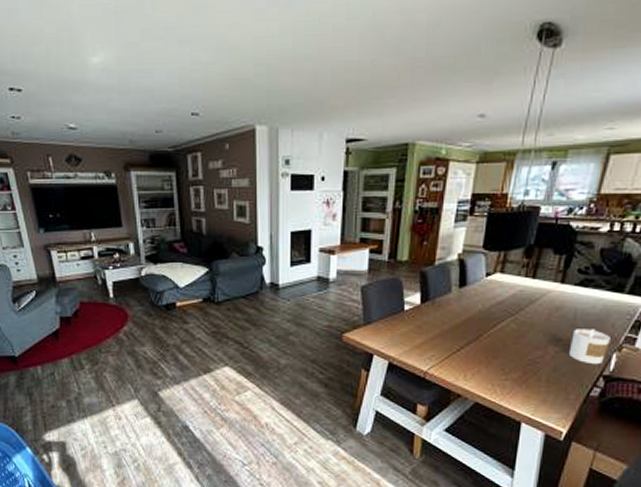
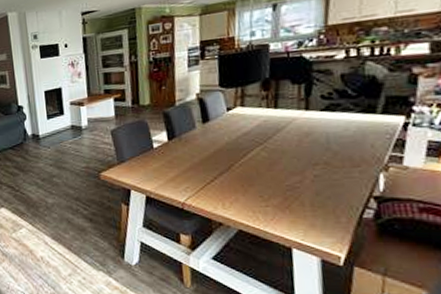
candle: present [568,329,611,365] -> none [328,151,373,186]

